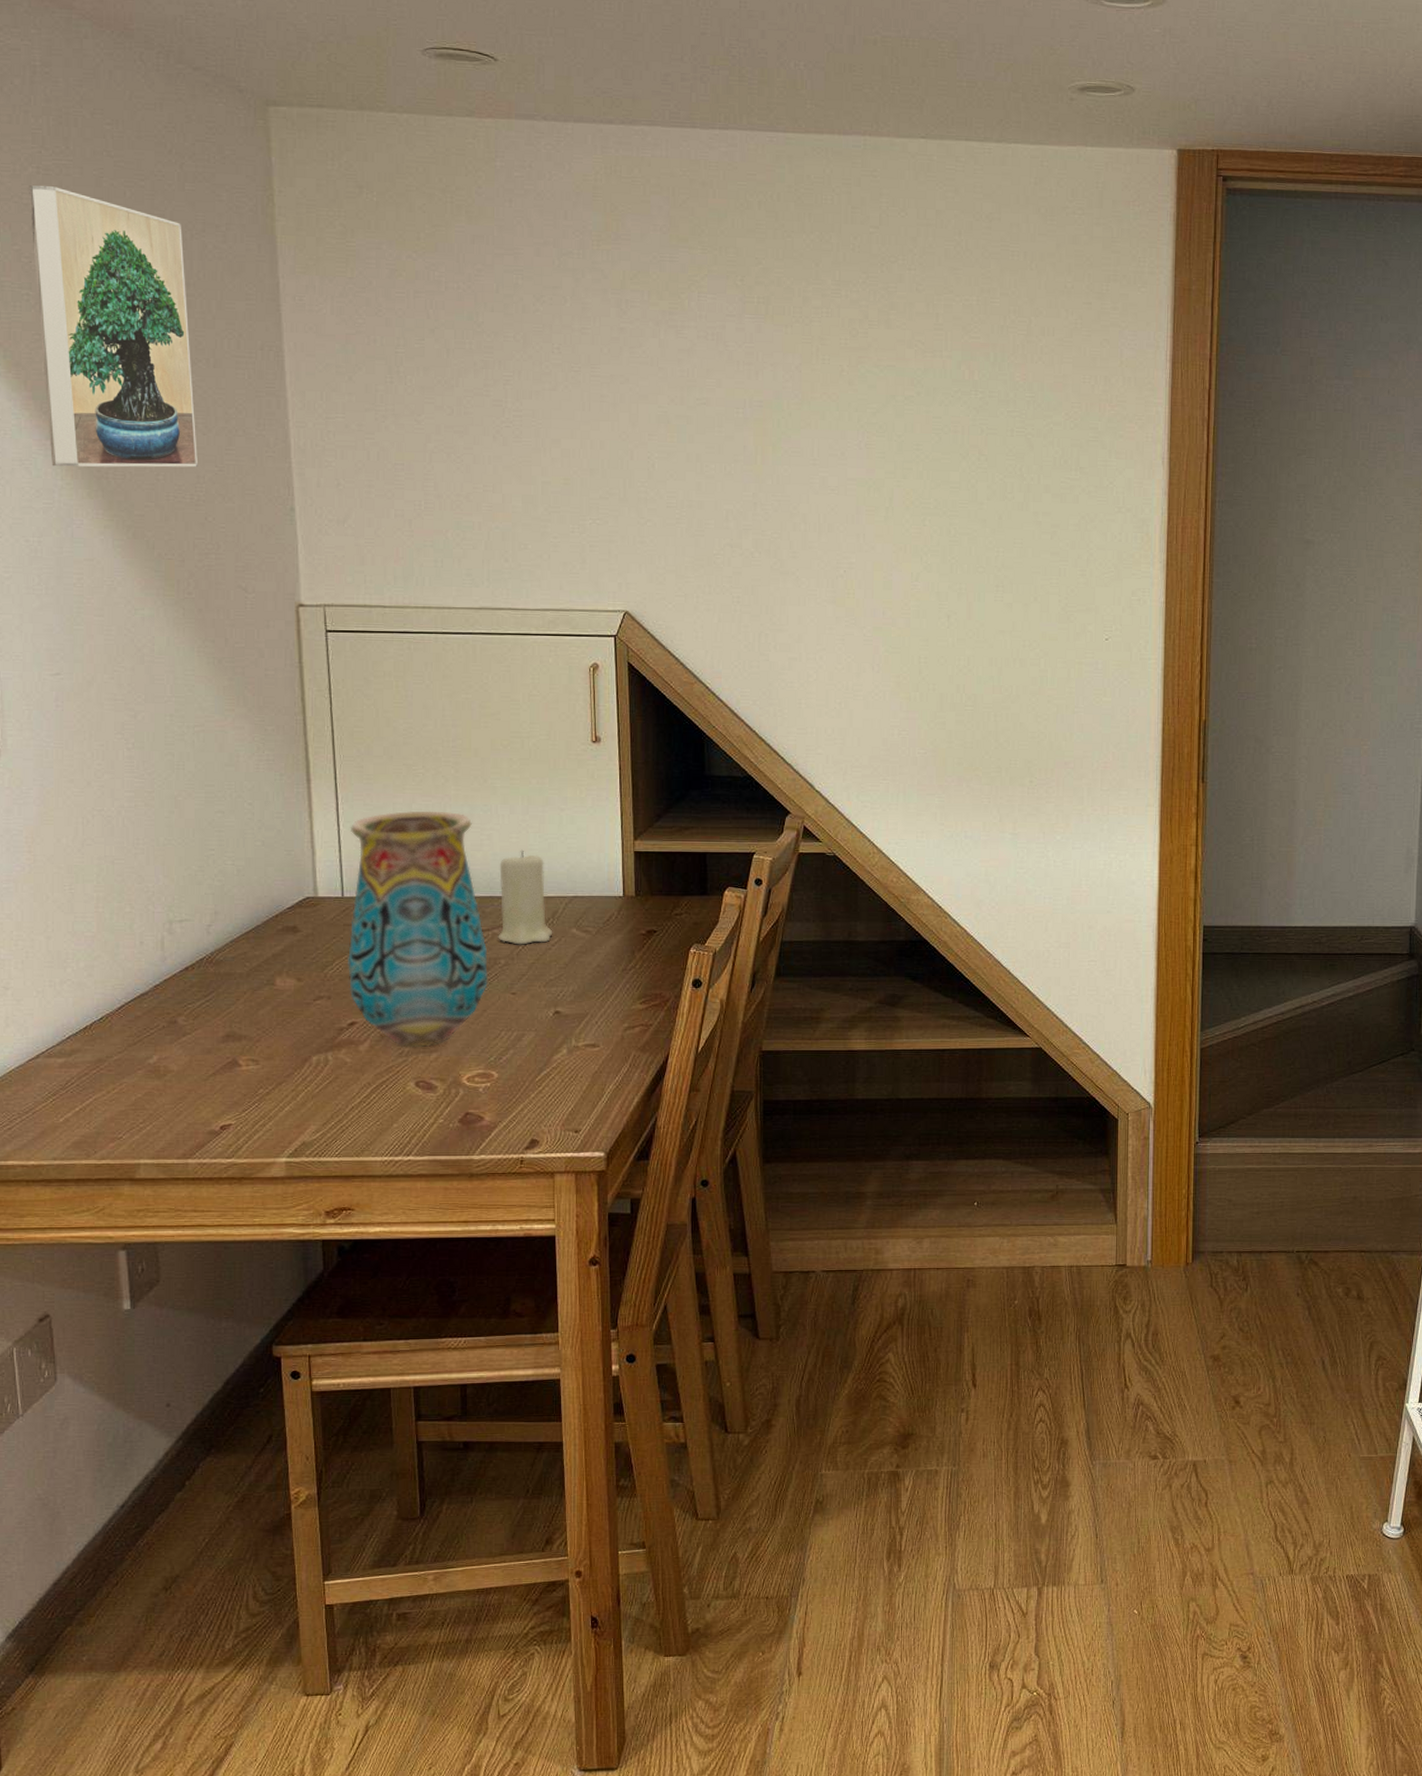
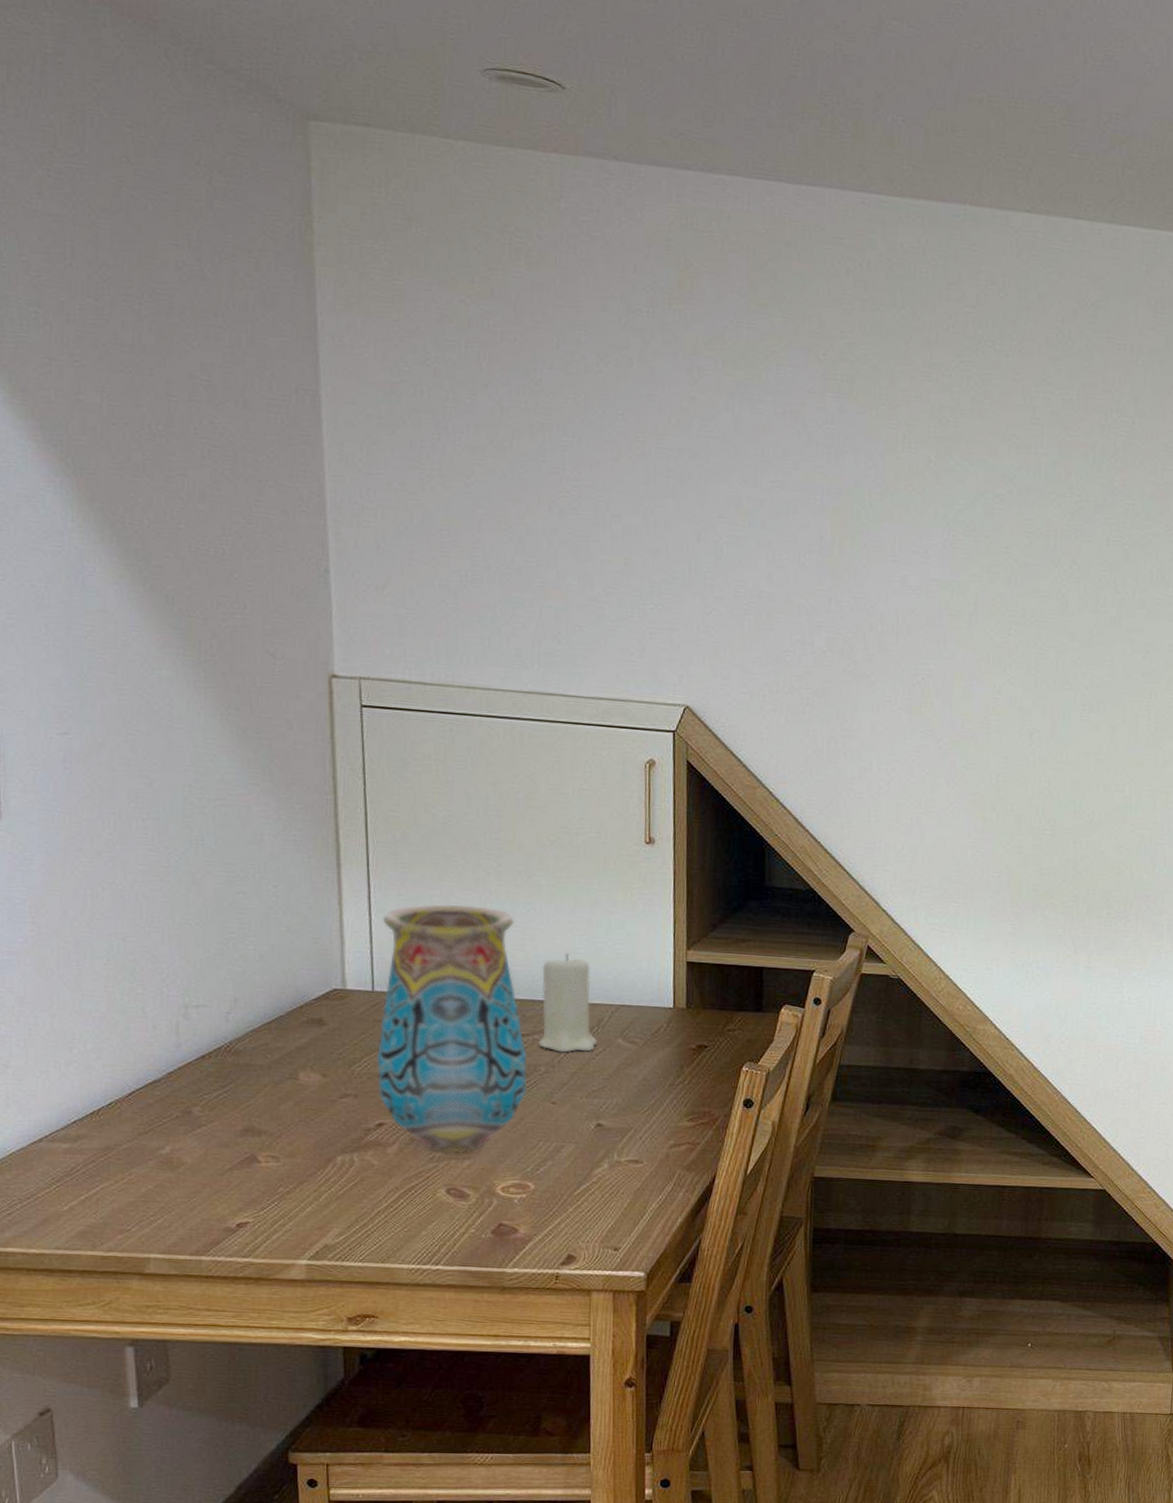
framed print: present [29,185,197,468] -> none [38,189,223,518]

